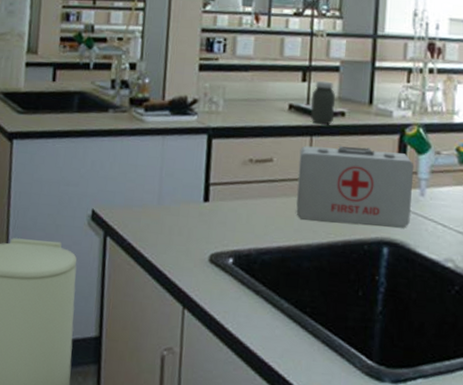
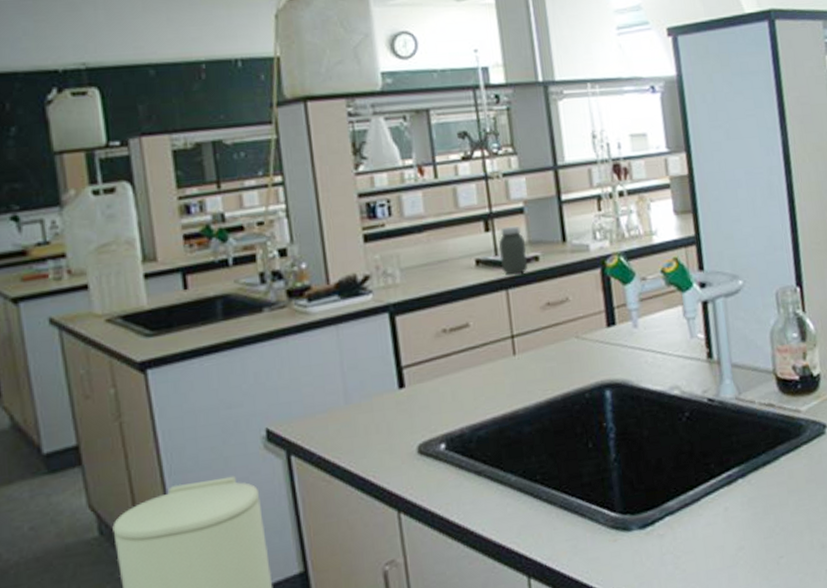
first-aid kit: present [296,145,414,227] -> none [497,287,628,382]

